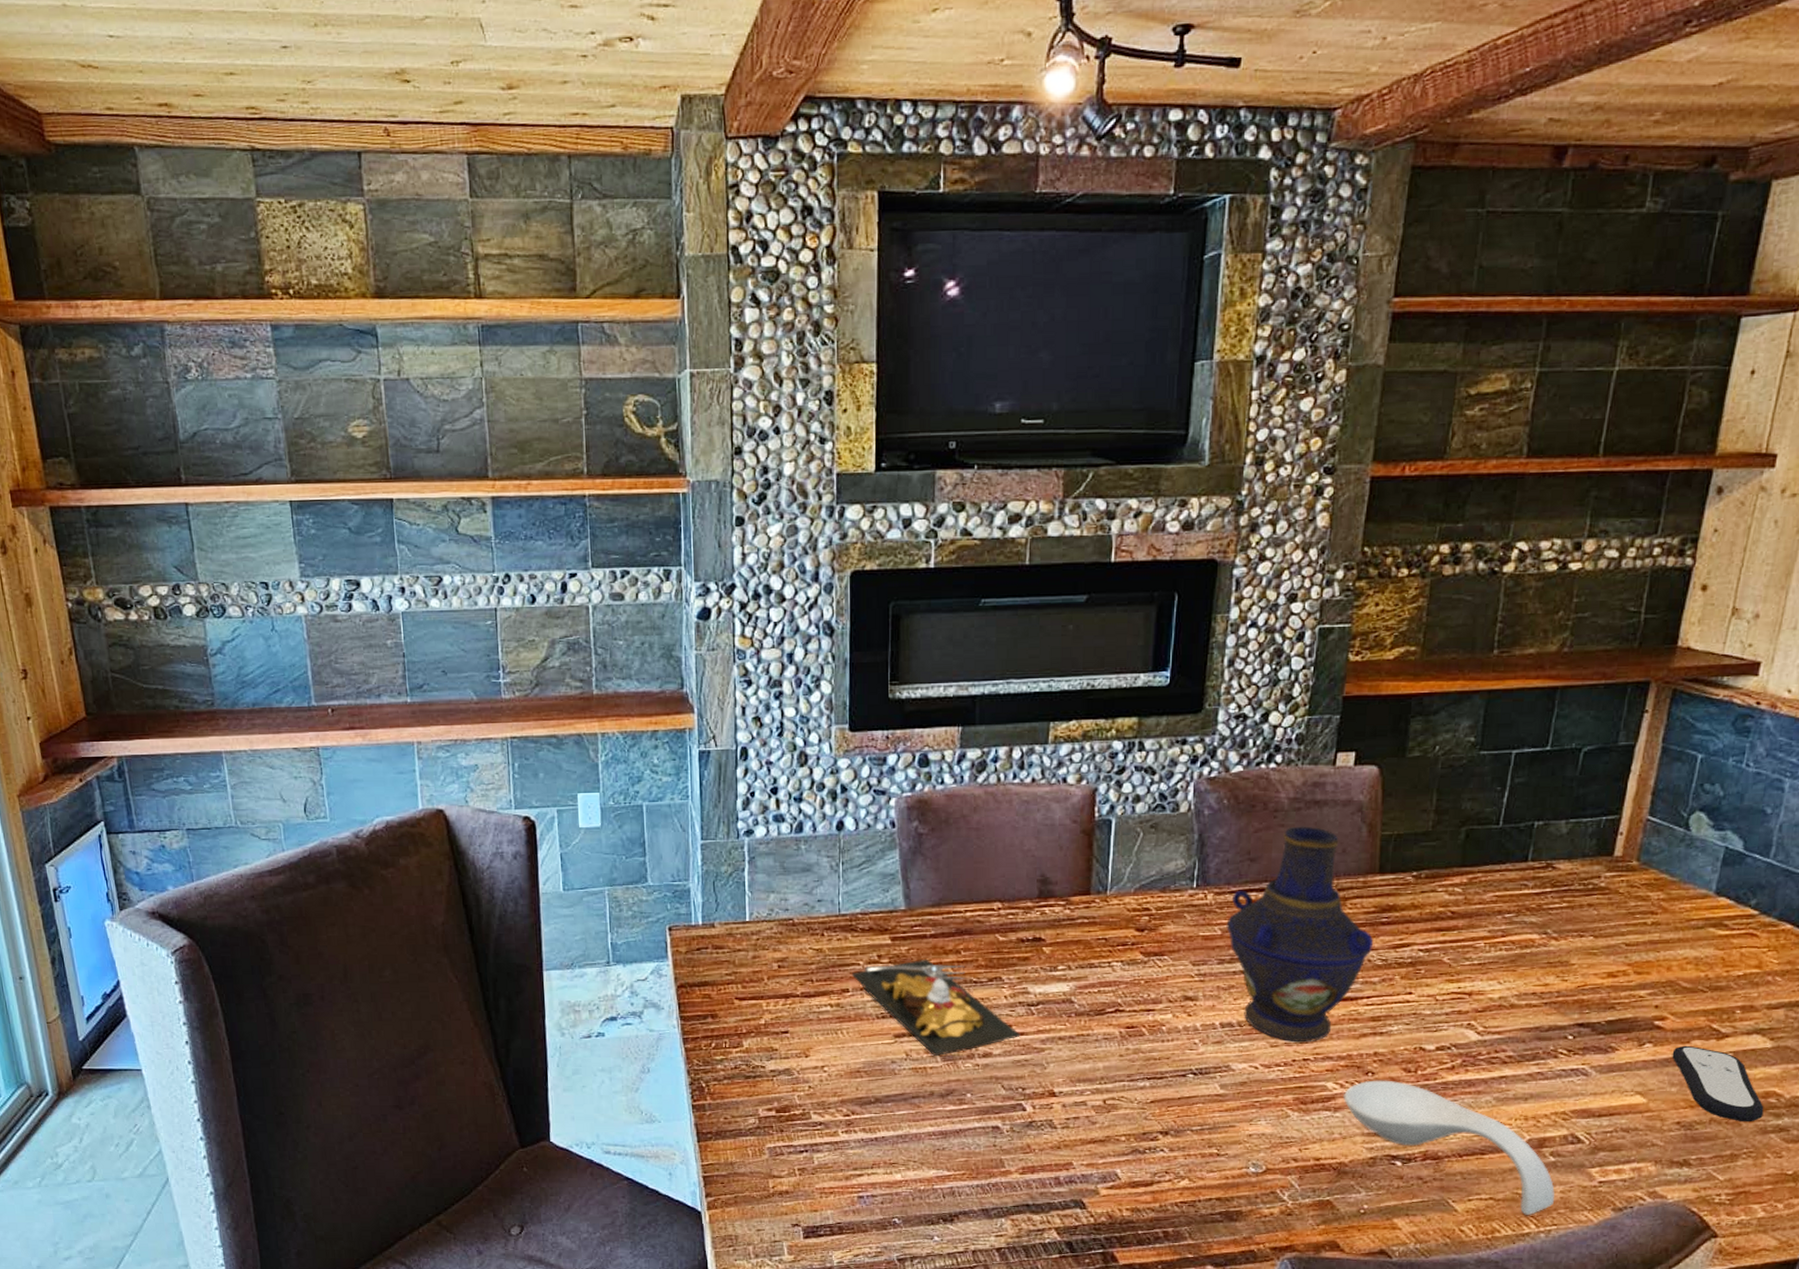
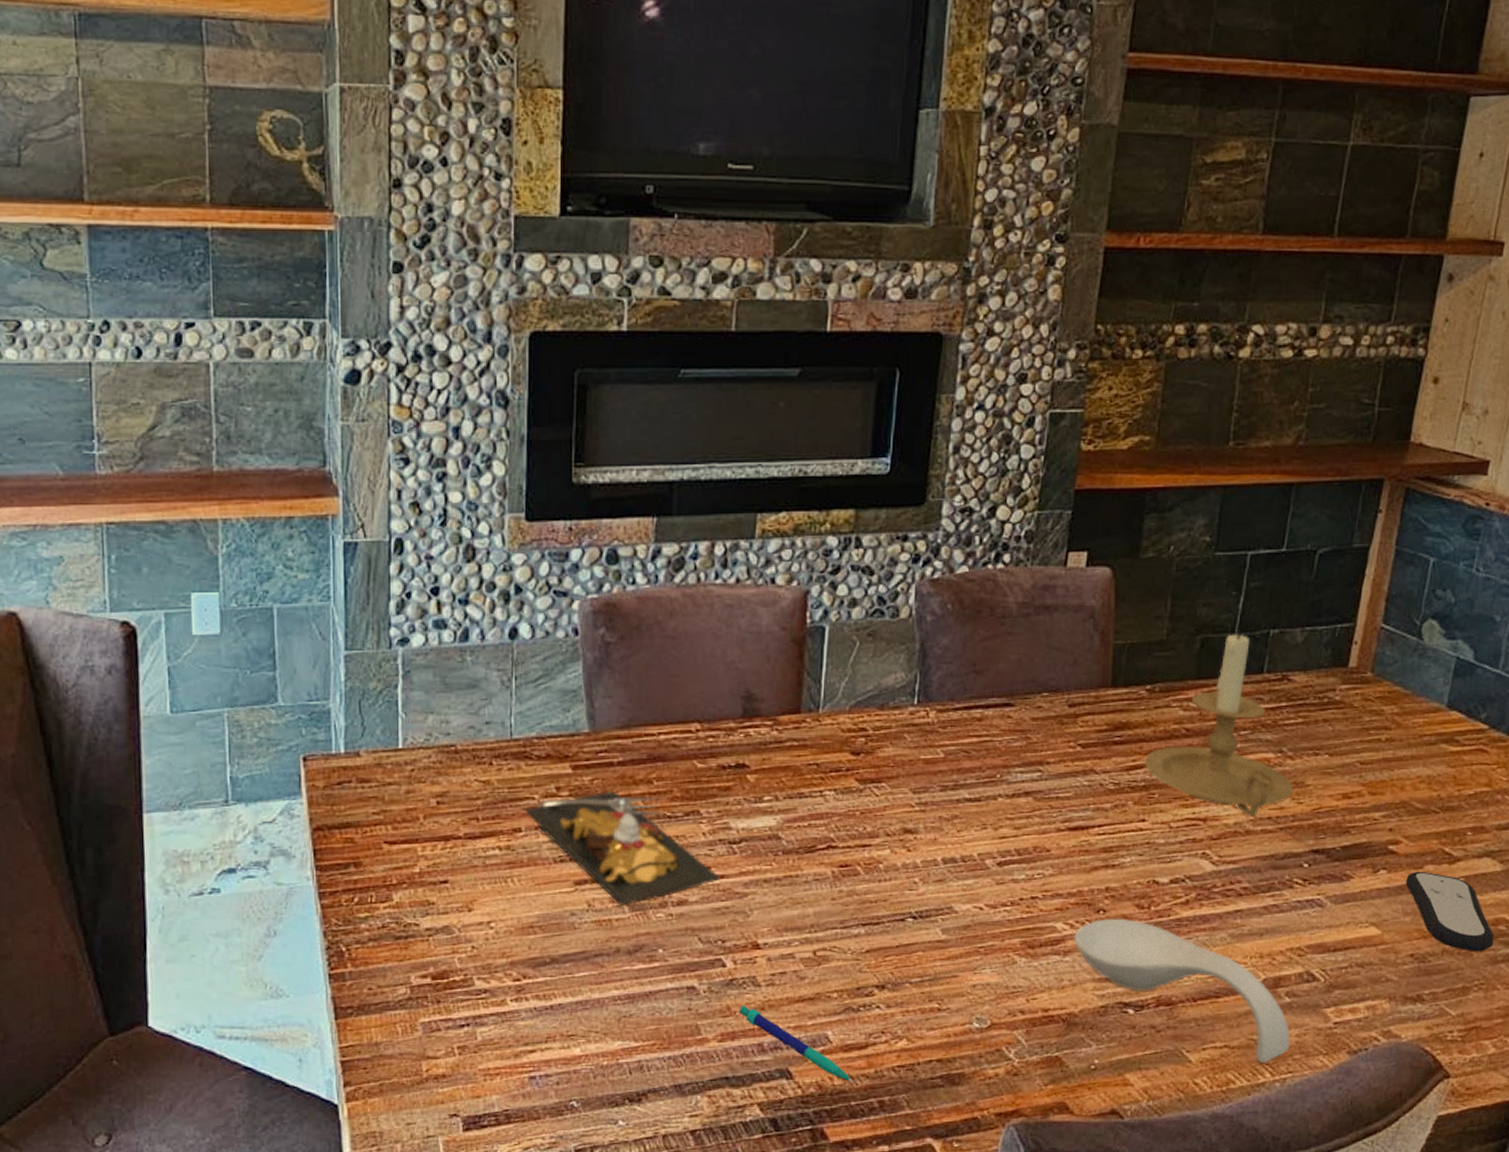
pen: none [1038,1144,1140,1214] -> present [740,1005,853,1082]
vase: present [1226,826,1374,1043] -> none [949,634,1106,879]
candle holder: none [1410,821,1558,992] -> present [1144,629,1293,816]

